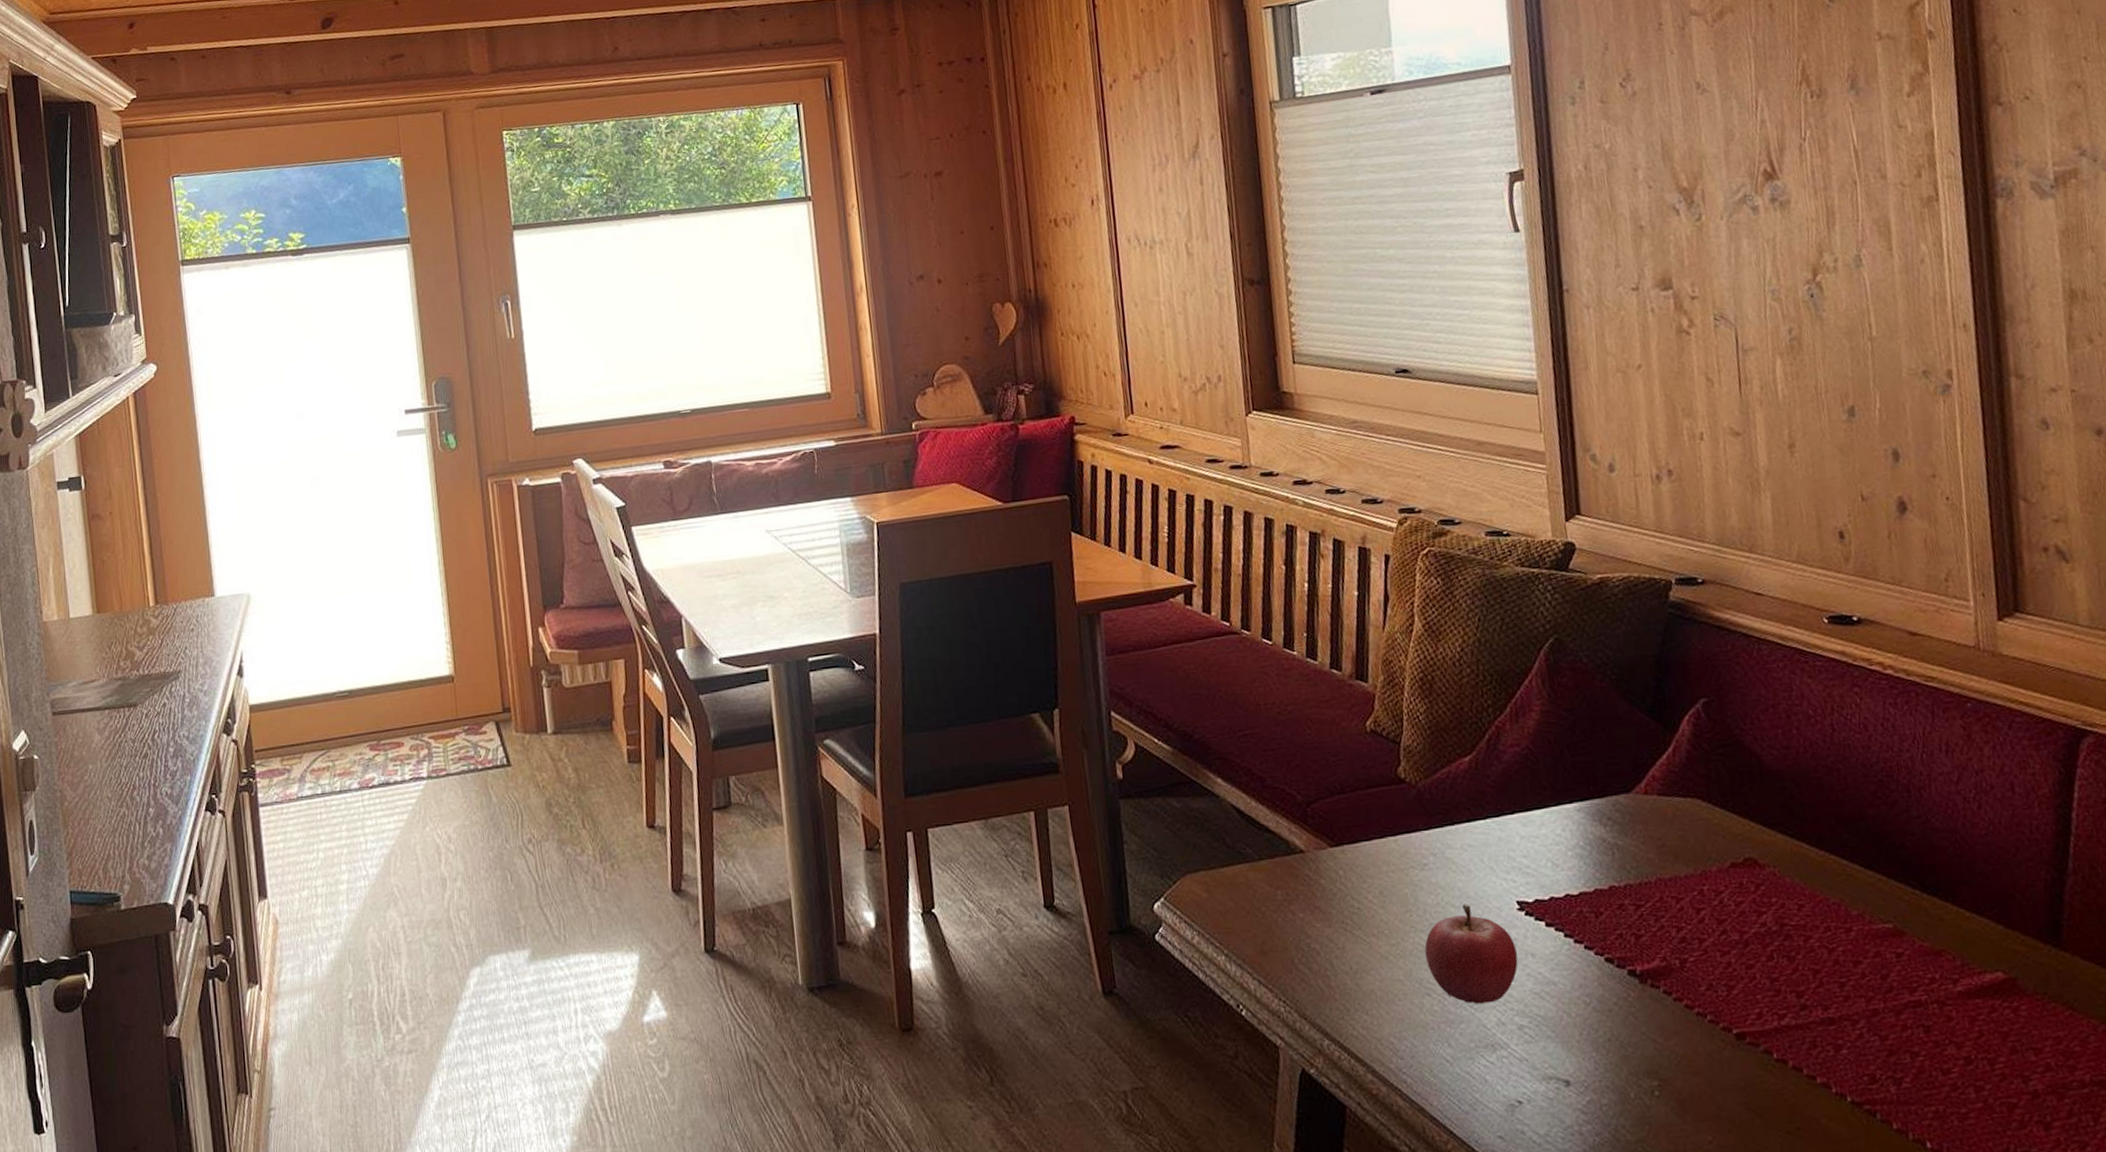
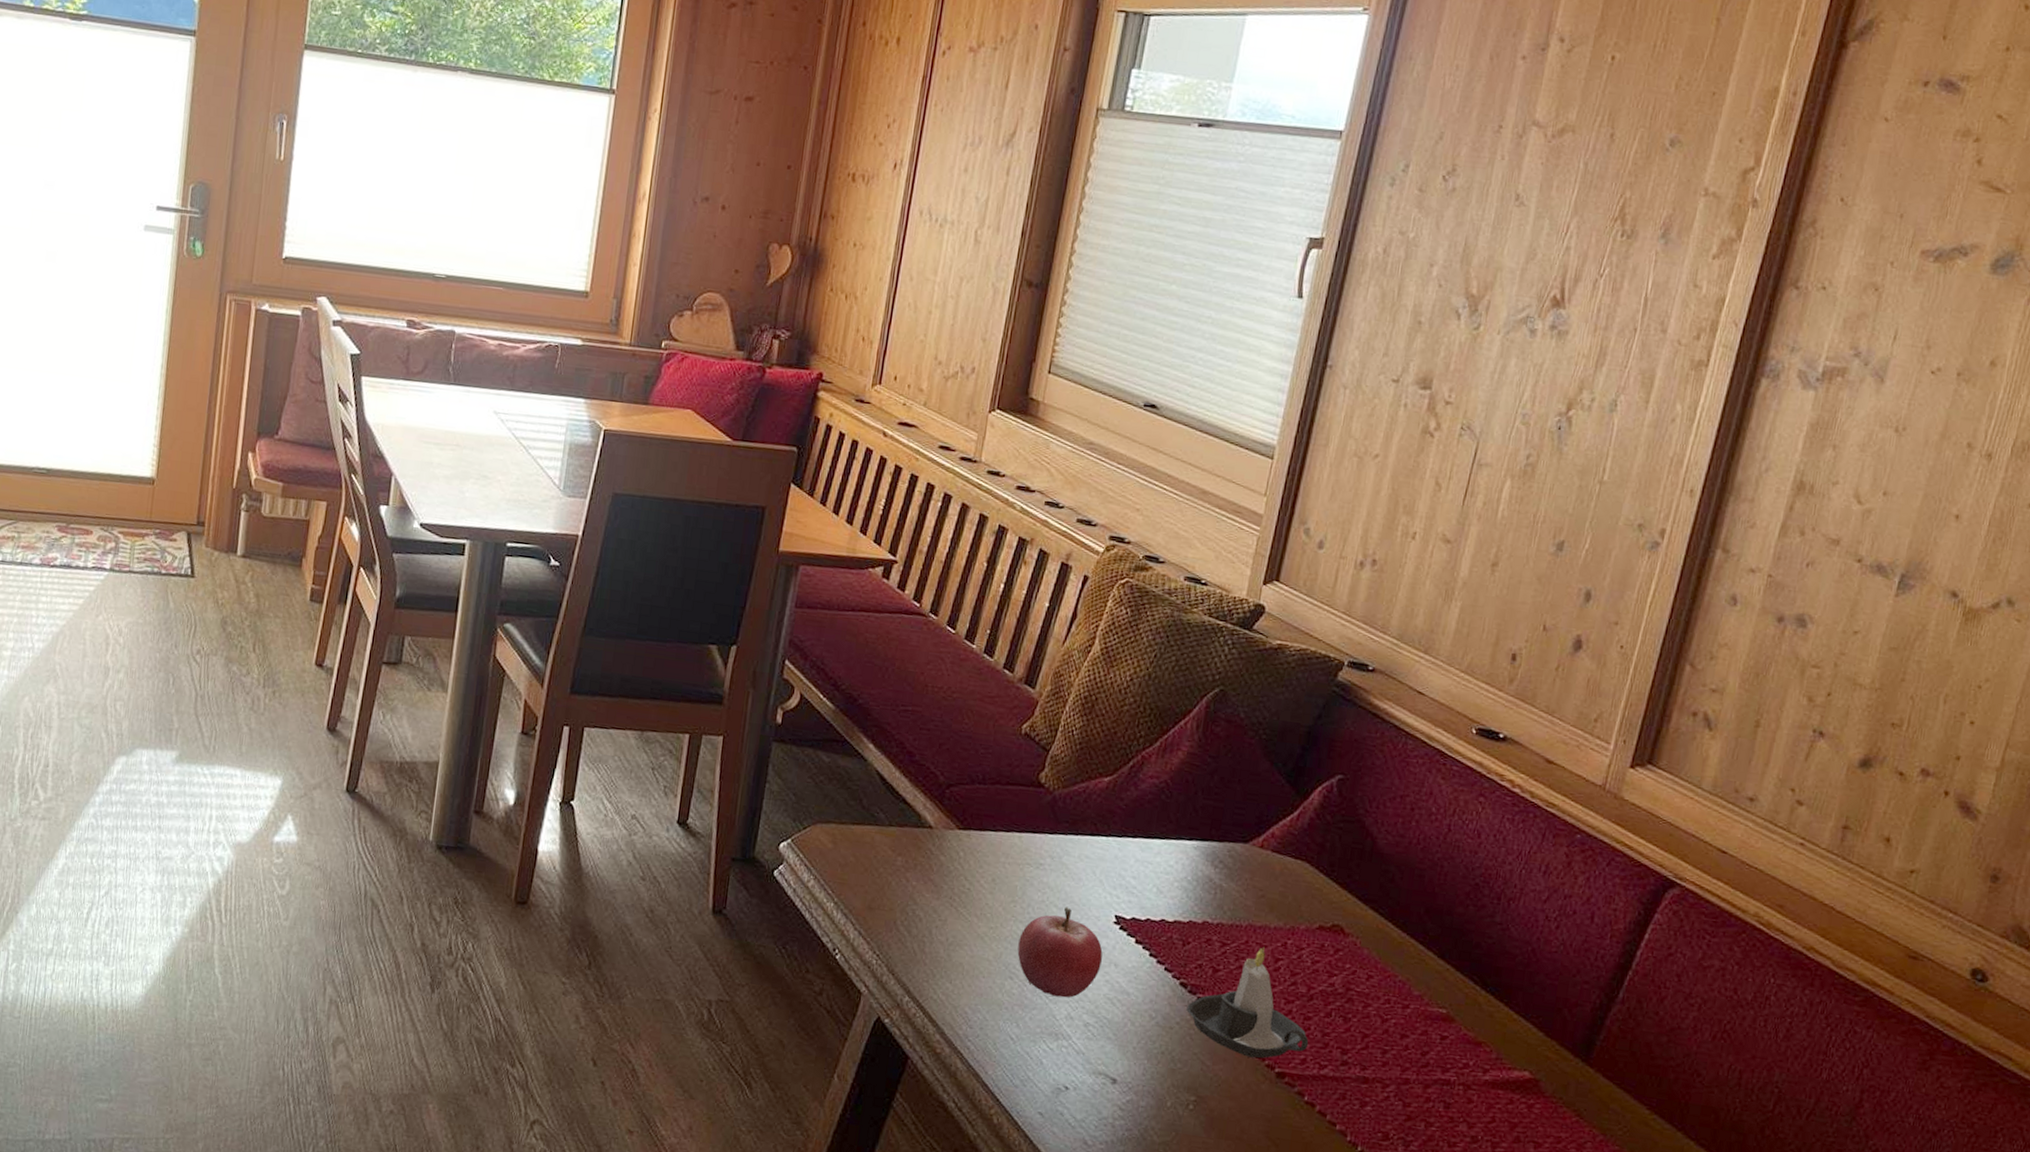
candle: none [1619,900,1760,1024] -> present [1186,947,1309,1059]

